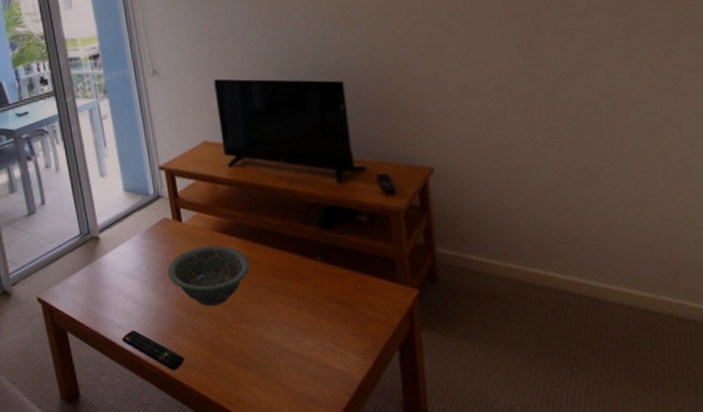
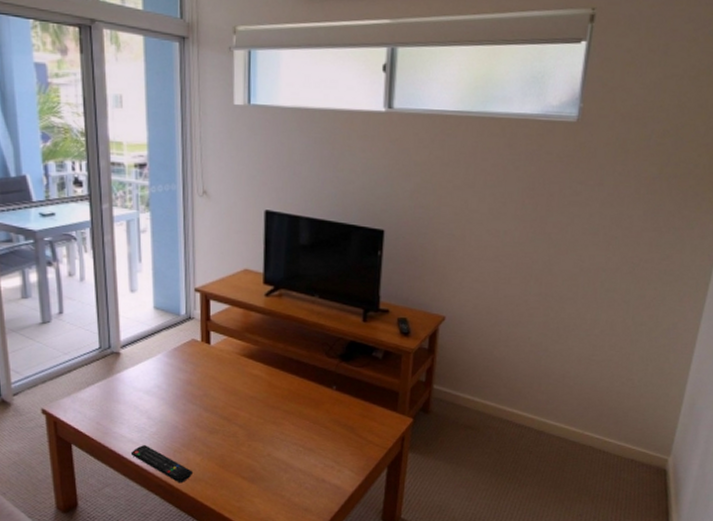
decorative bowl: present [167,245,251,305] -> none [188,368,271,425]

